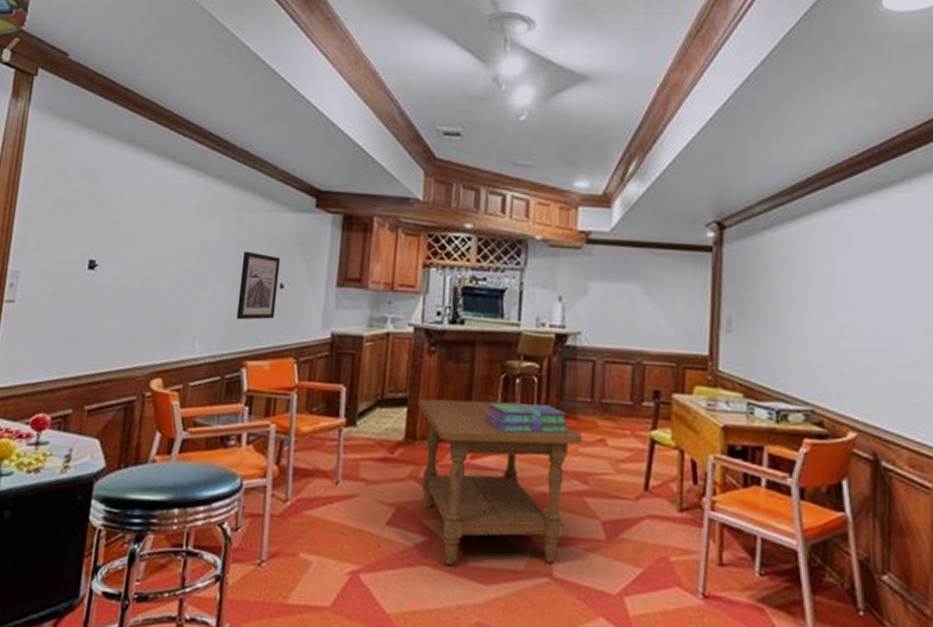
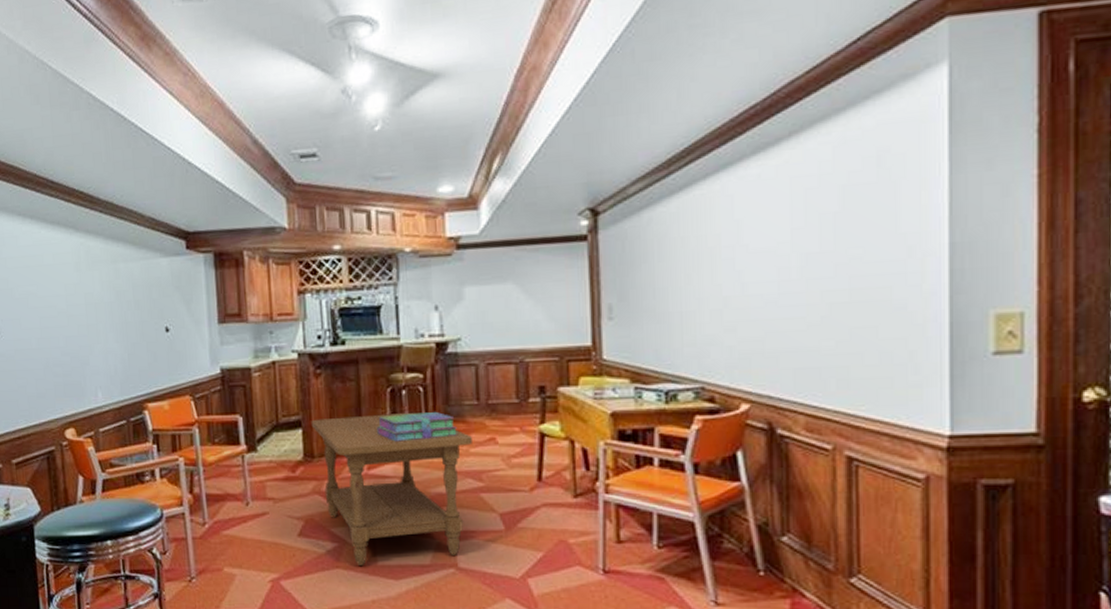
wall art: present [236,251,281,320] -> none [126,300,166,366]

